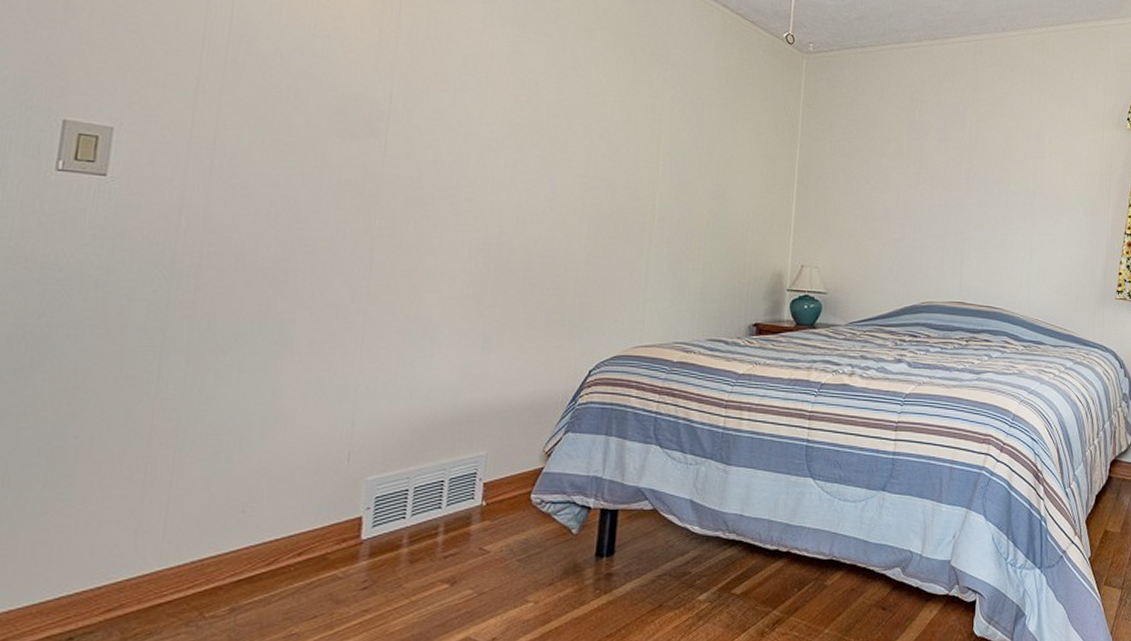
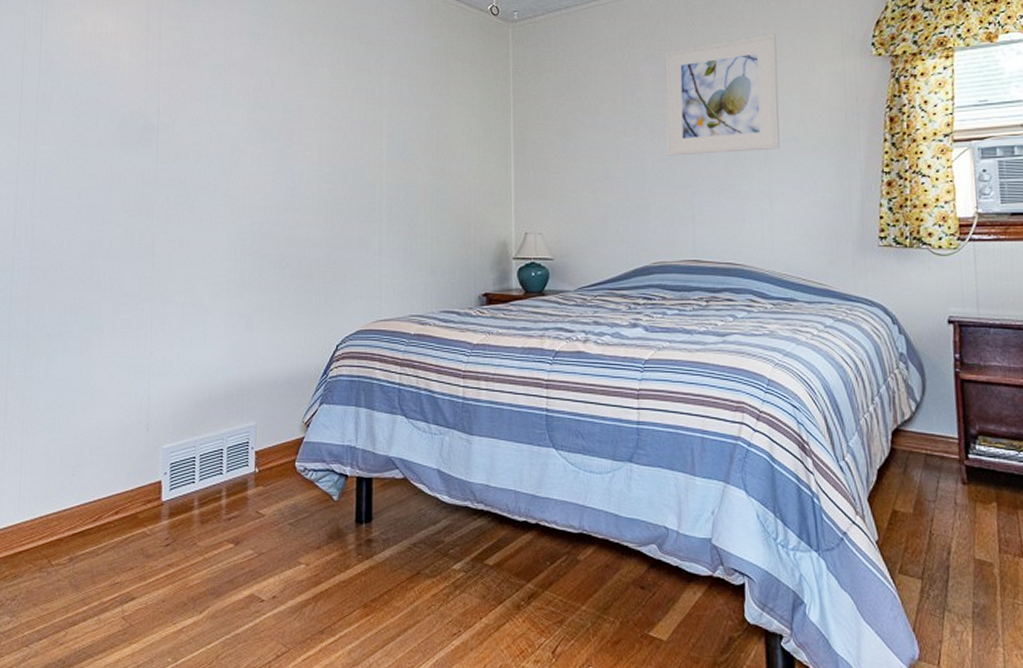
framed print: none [944,98,1049,205] -> present [664,33,780,156]

